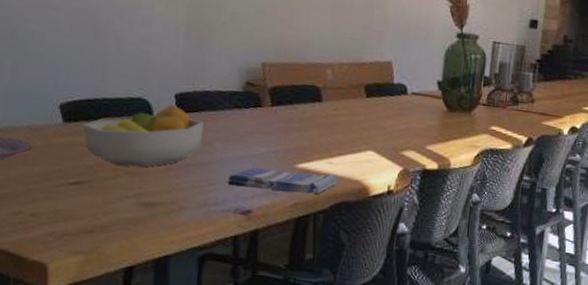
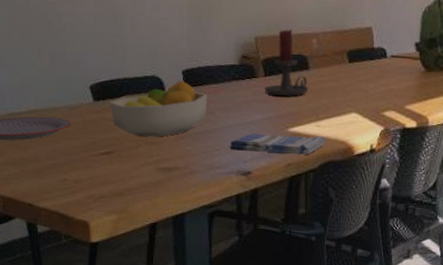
candle holder: none [270,57,321,130] -> present [264,29,309,97]

